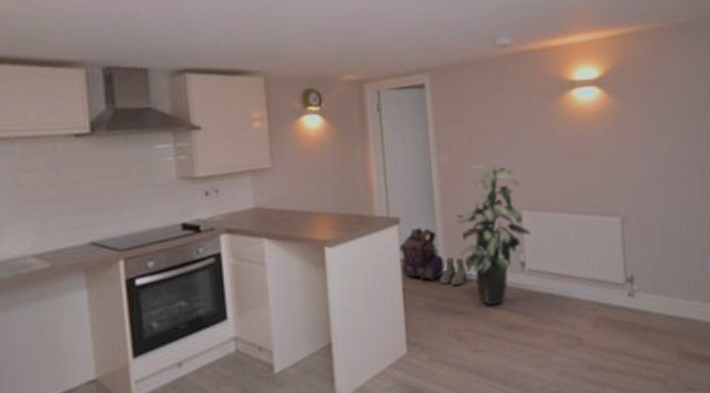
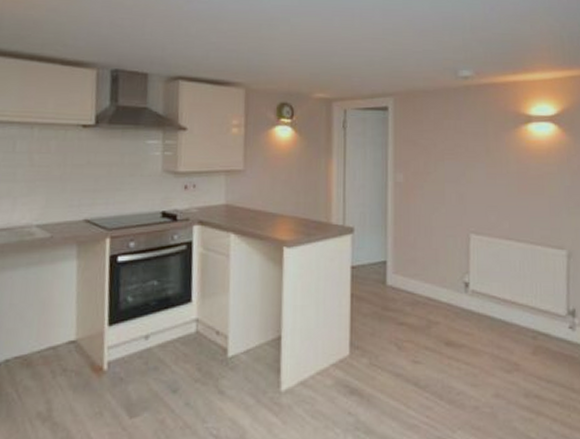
backpack: present [399,228,445,281] -> none [351,239,392,290]
boots: present [440,257,468,286] -> none [387,270,413,298]
indoor plant: present [456,164,531,305] -> none [407,185,477,321]

